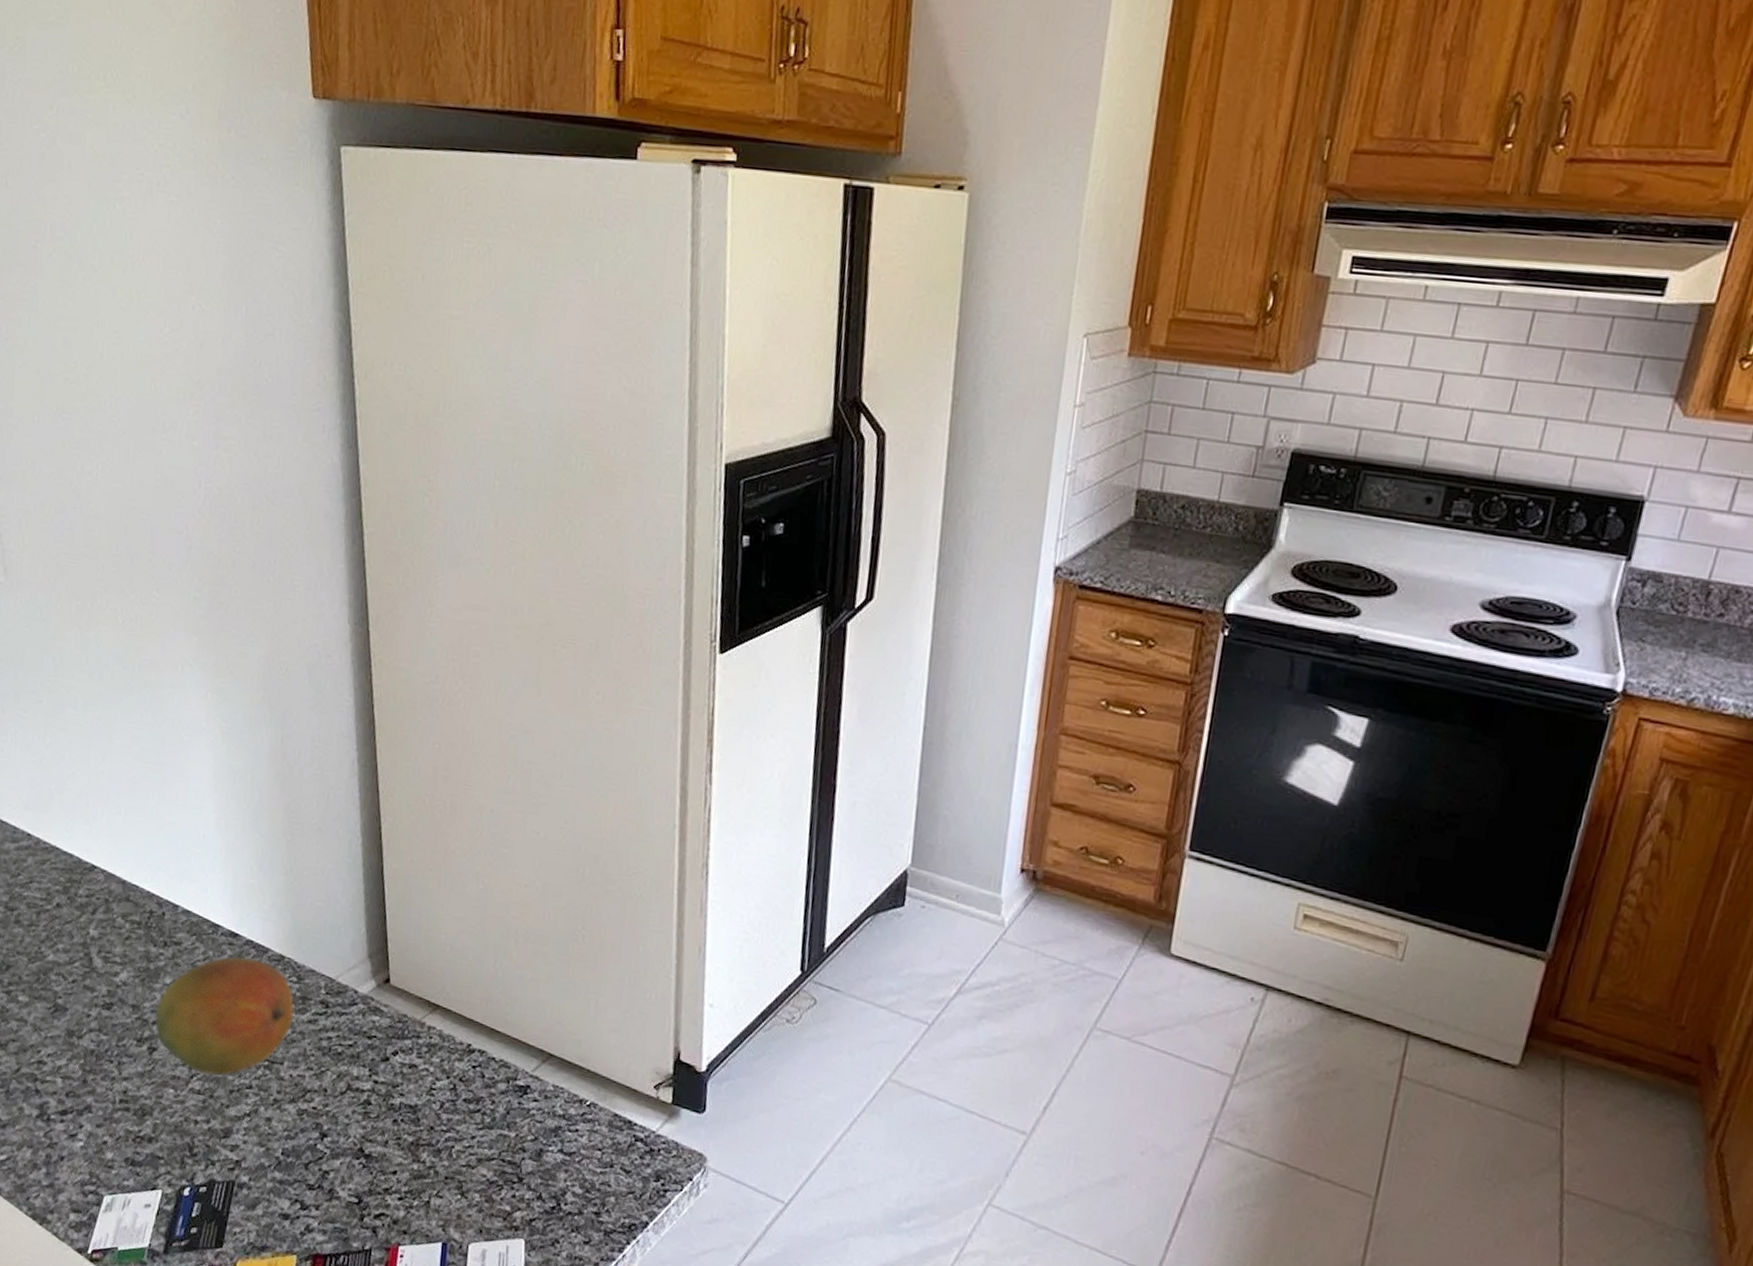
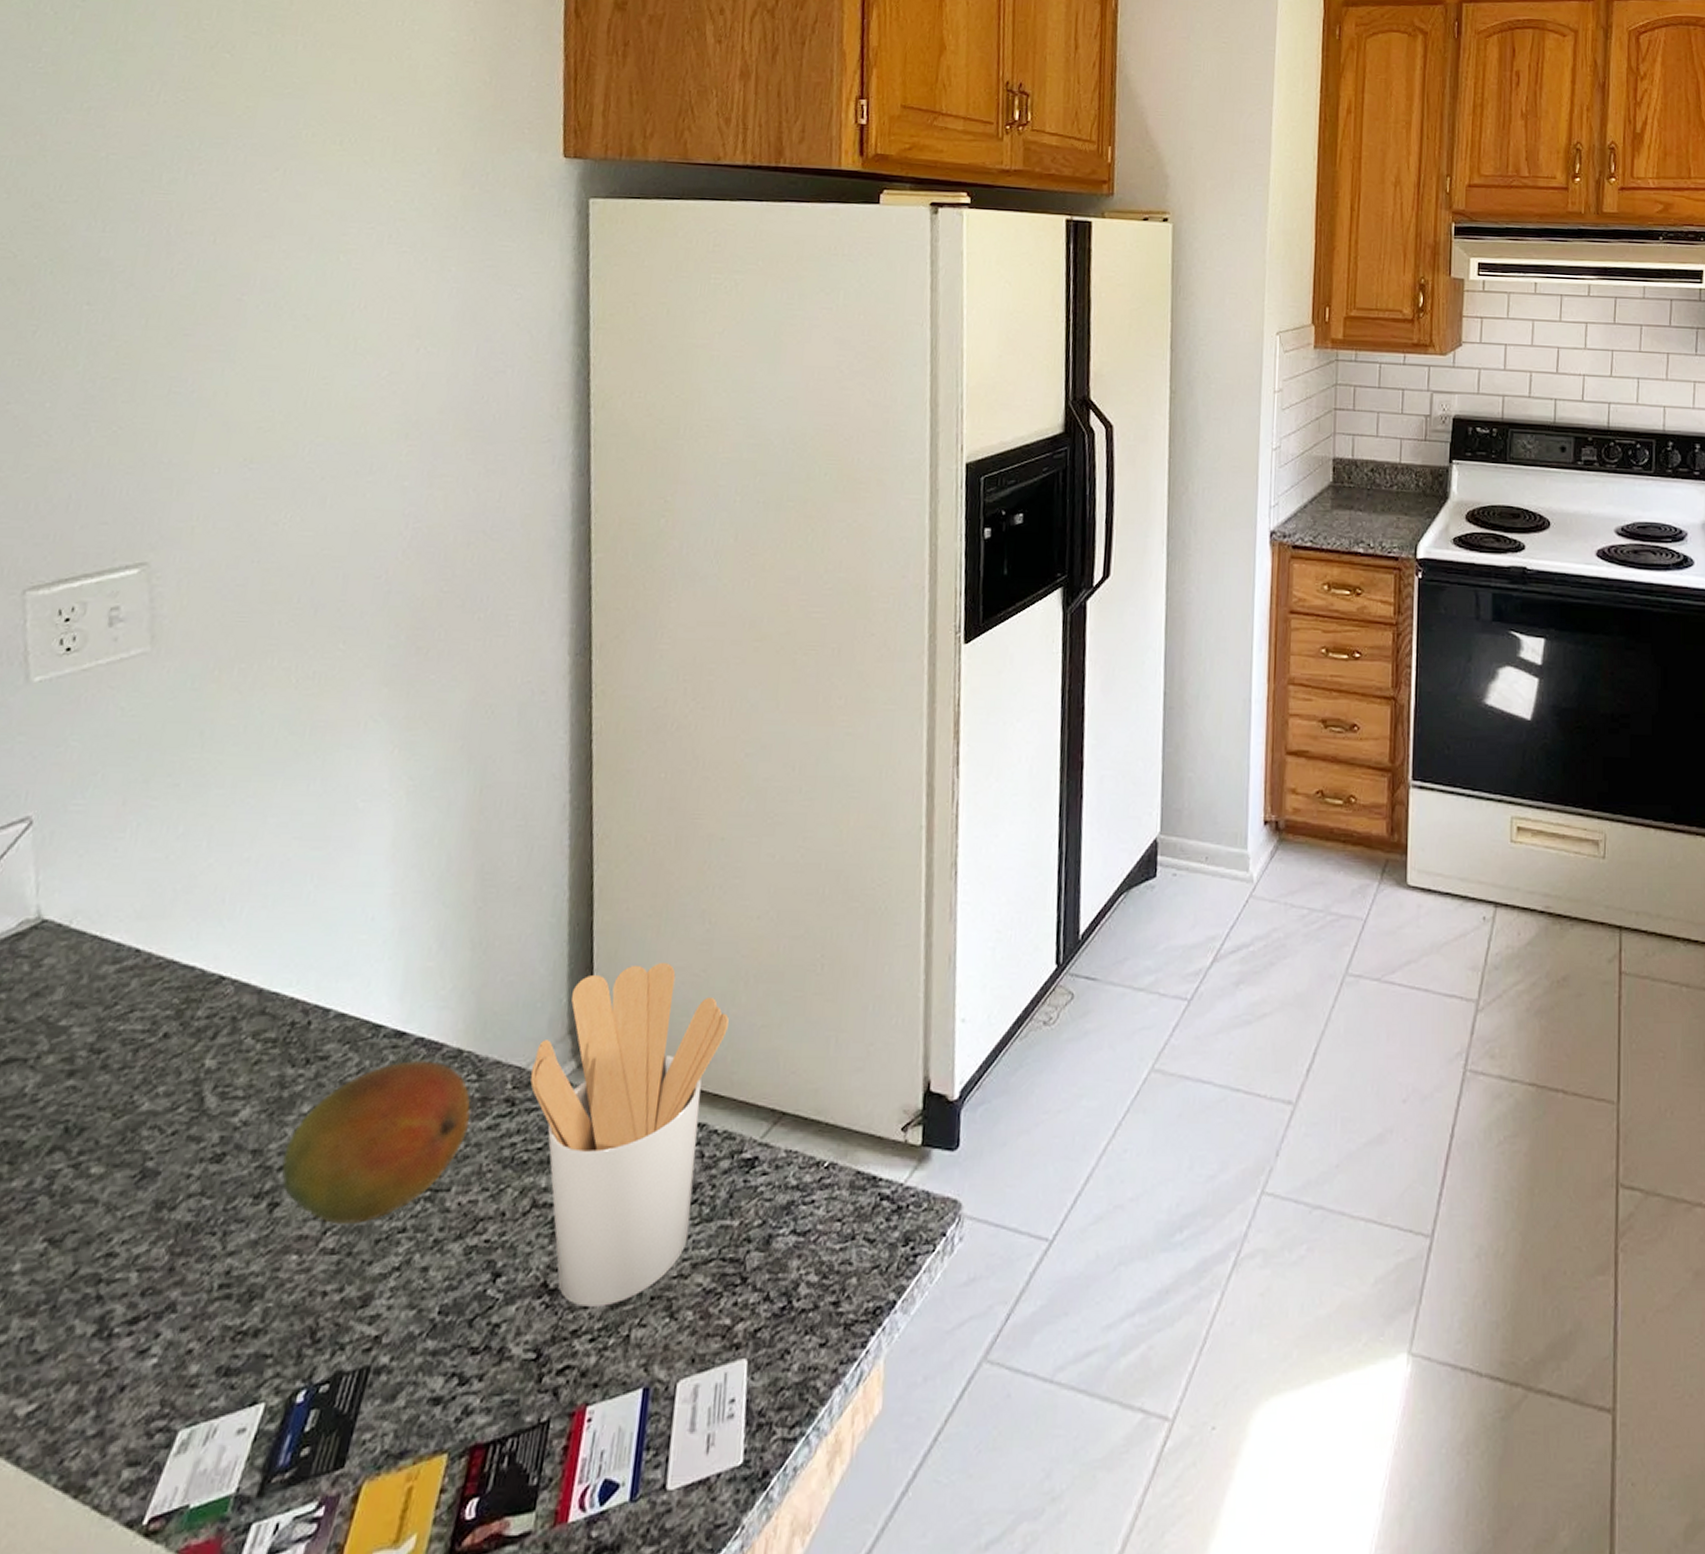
utensil holder: none [340,909,502,1176] -> present [530,962,729,1307]

